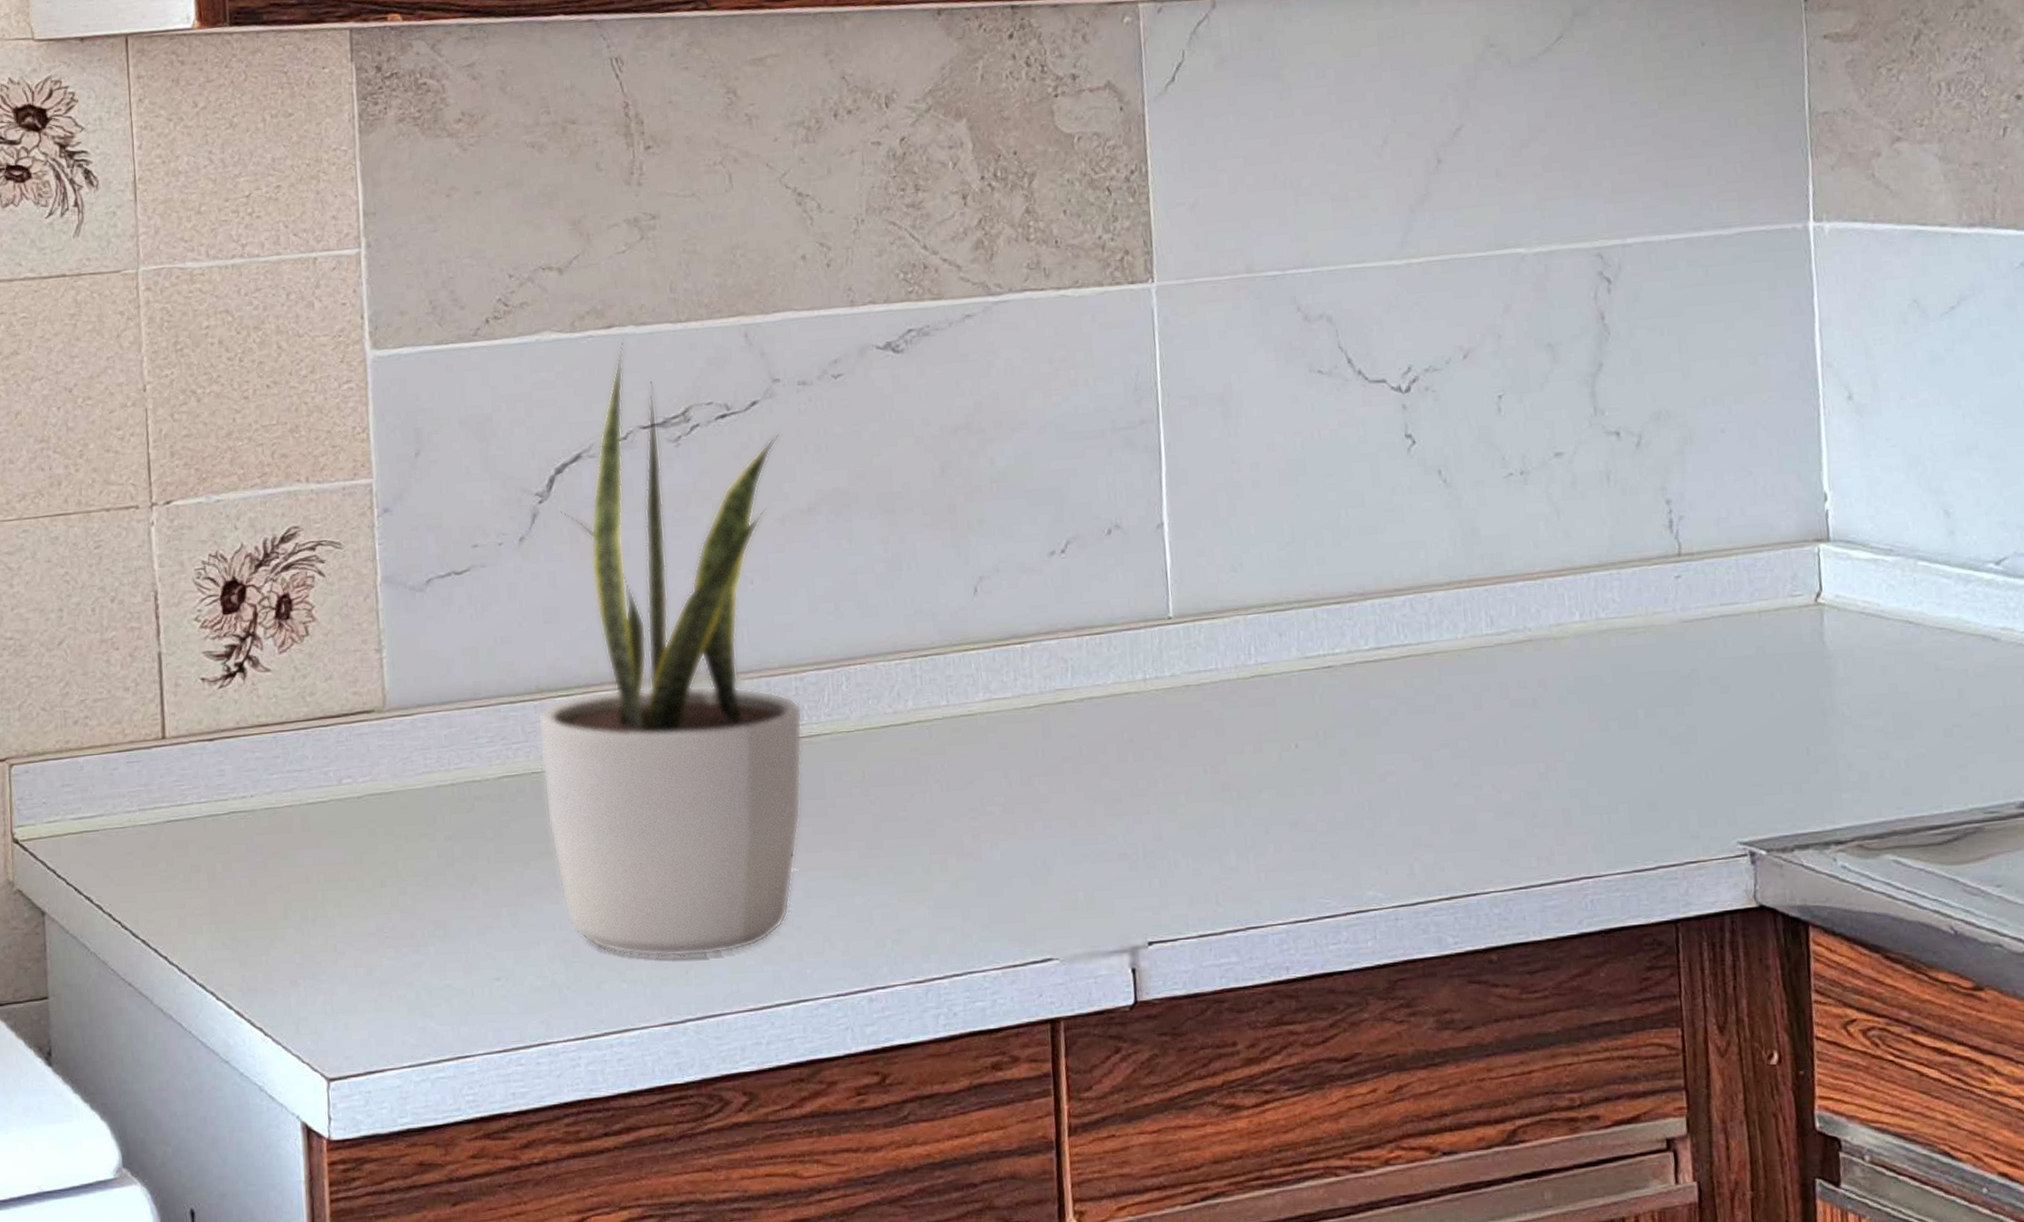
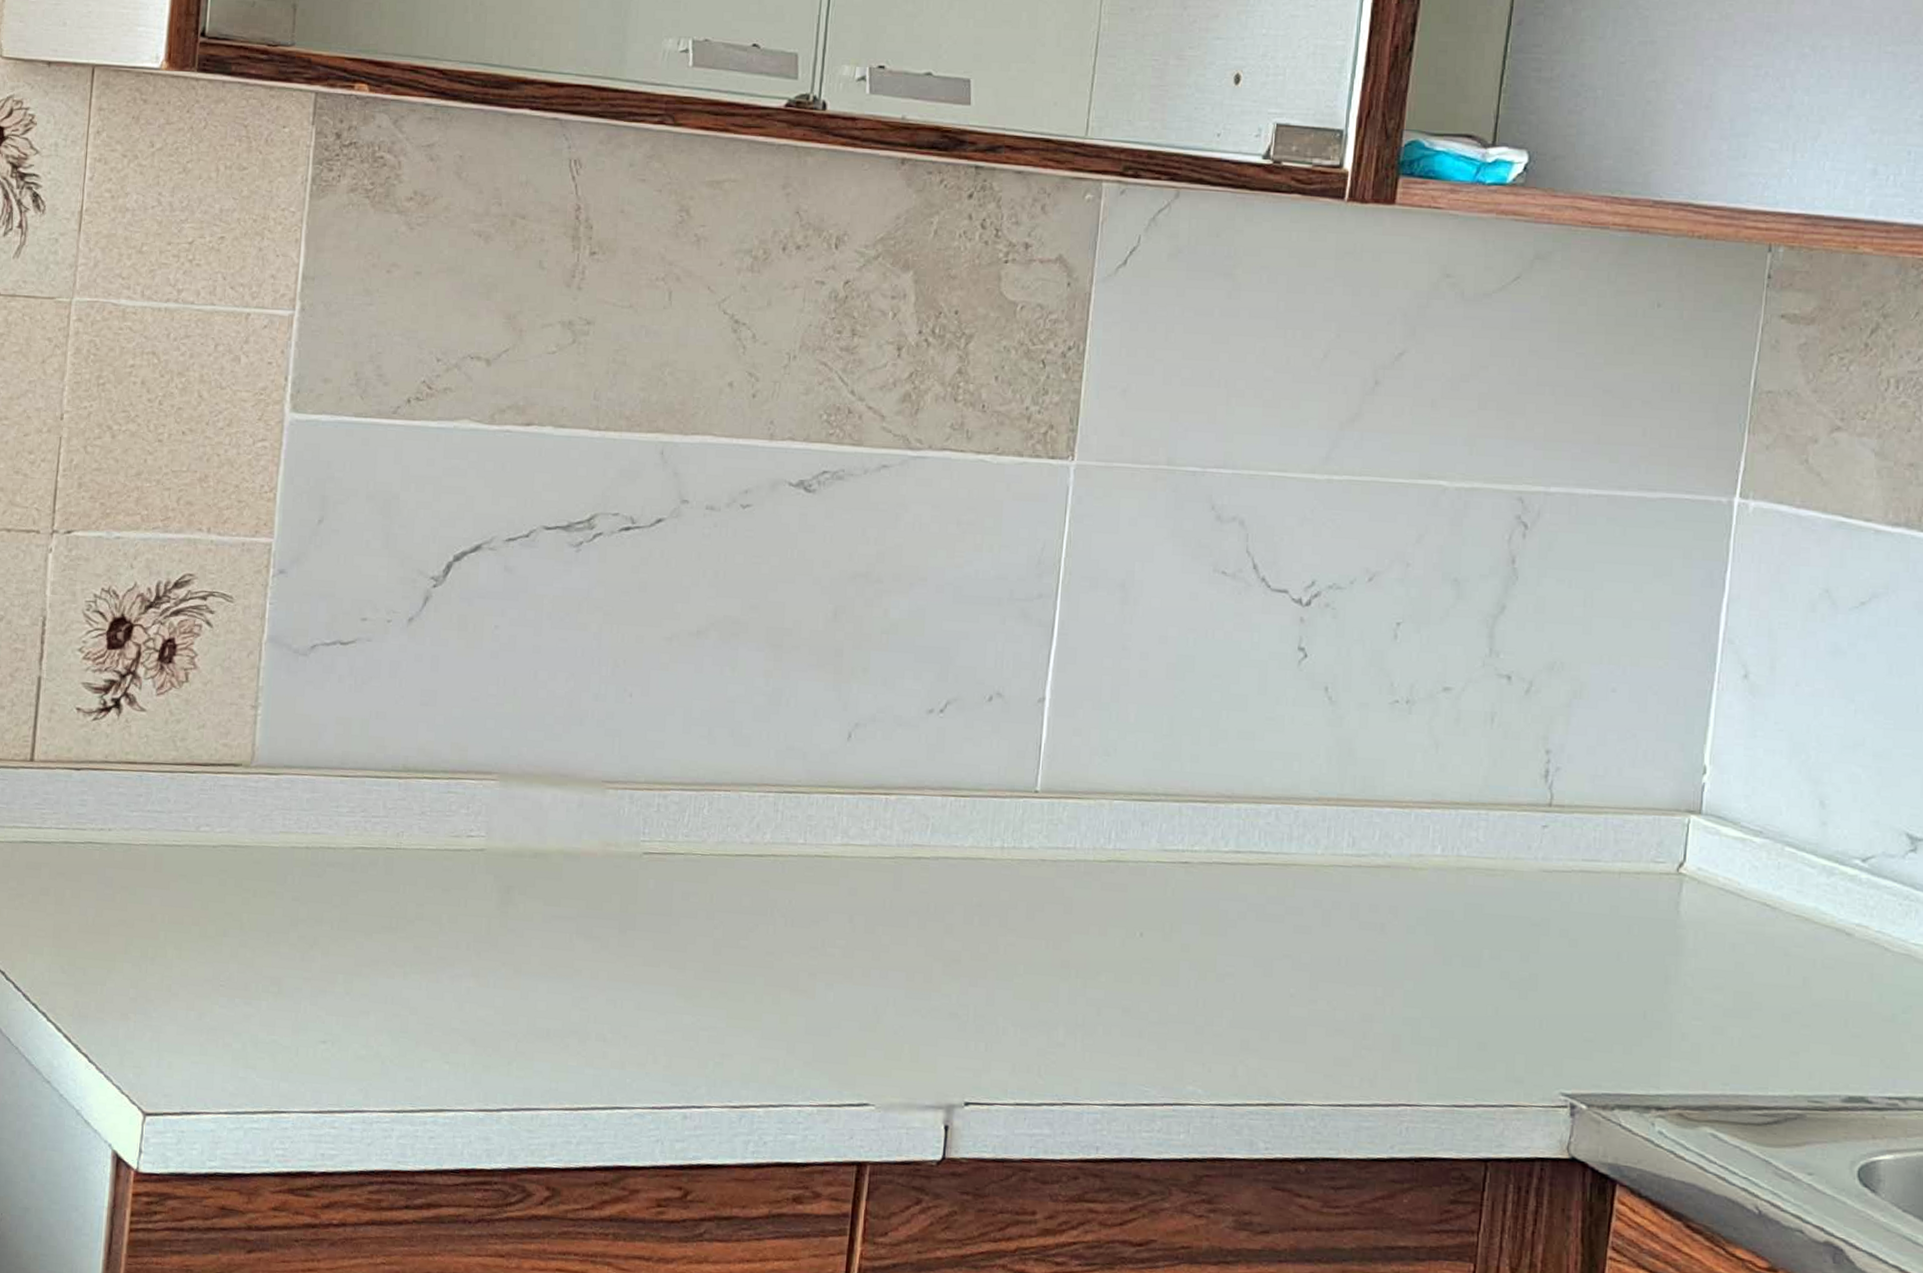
potted plant: present [537,337,803,958] -> none [395,437,683,1051]

